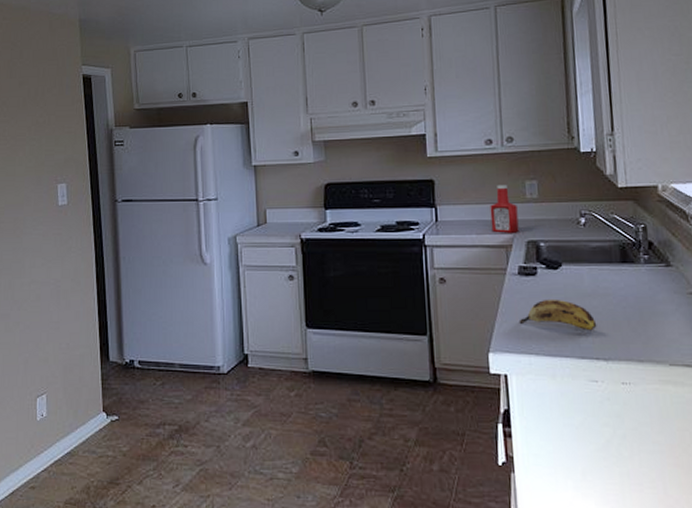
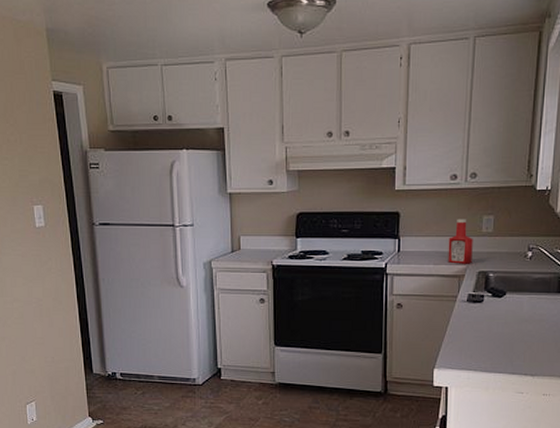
banana: present [519,299,597,331] -> none [463,323,529,351]

